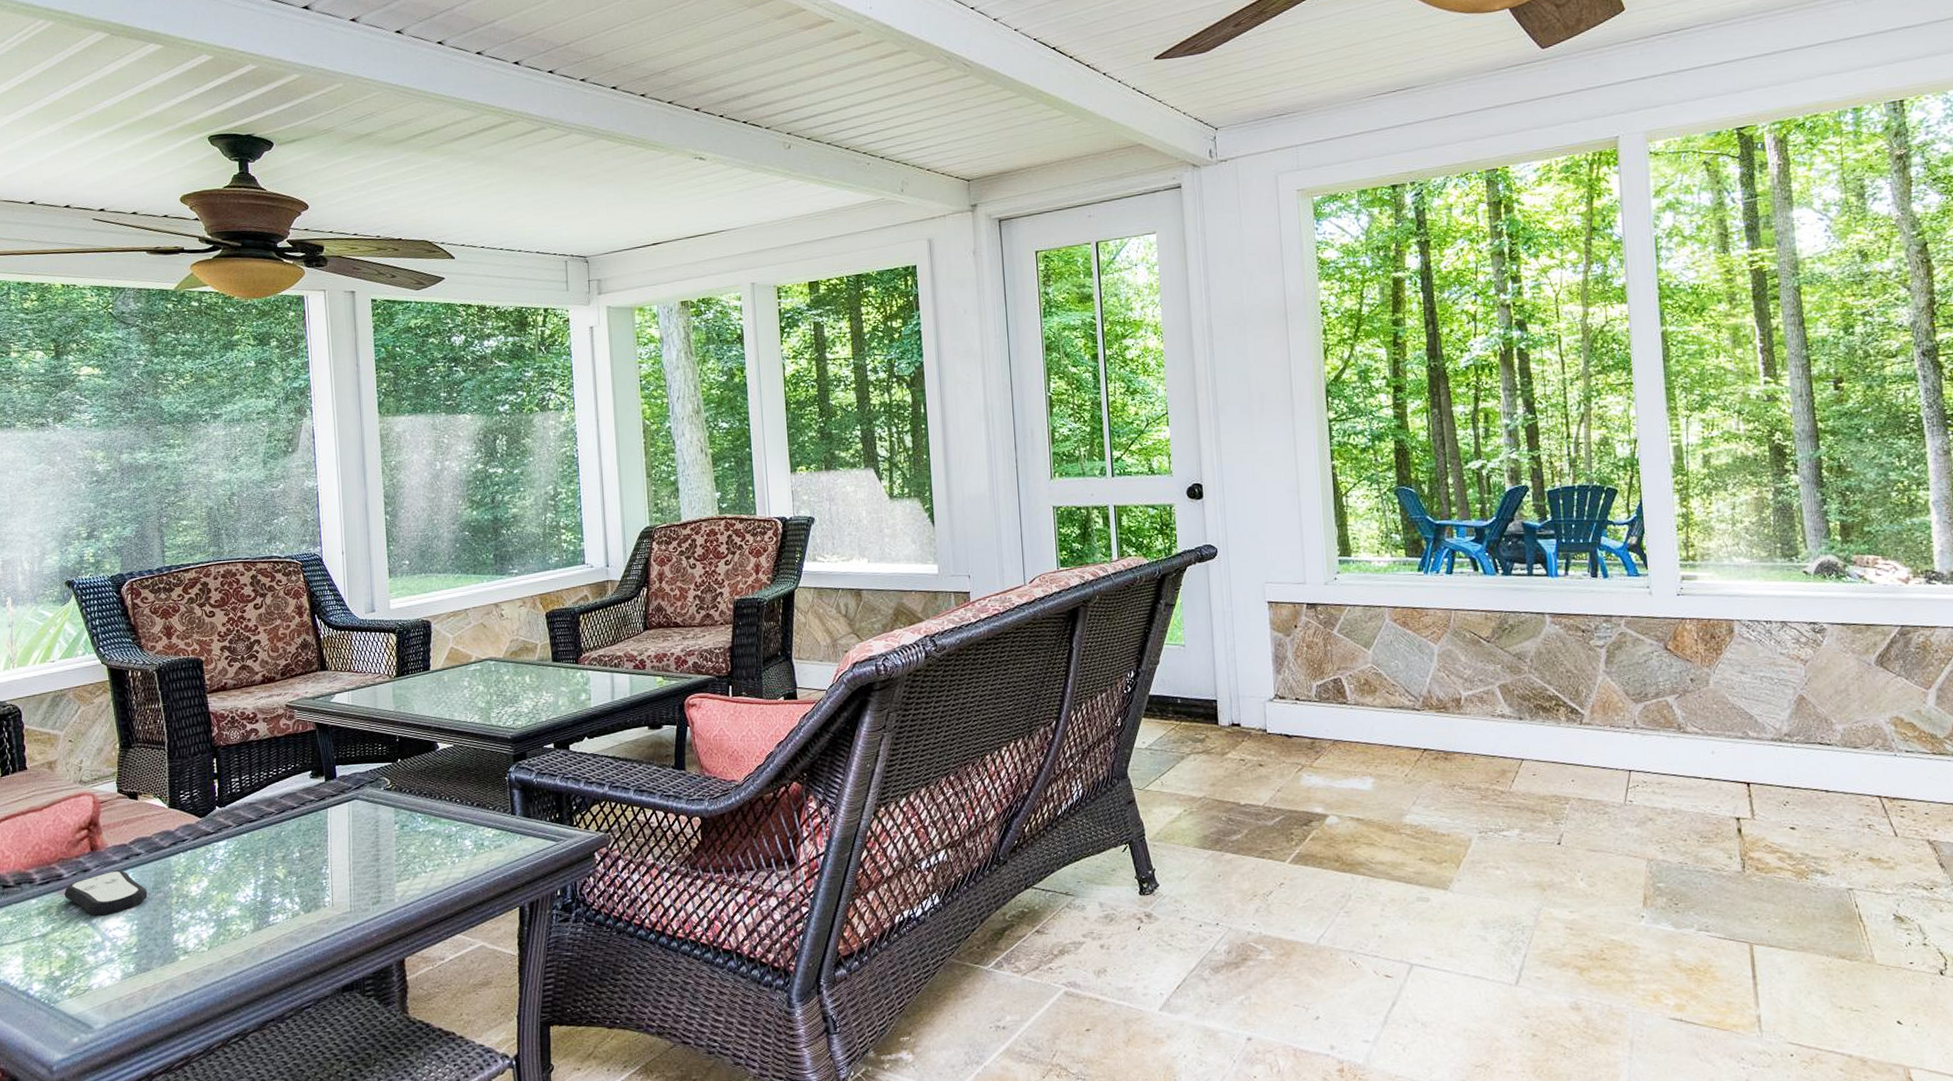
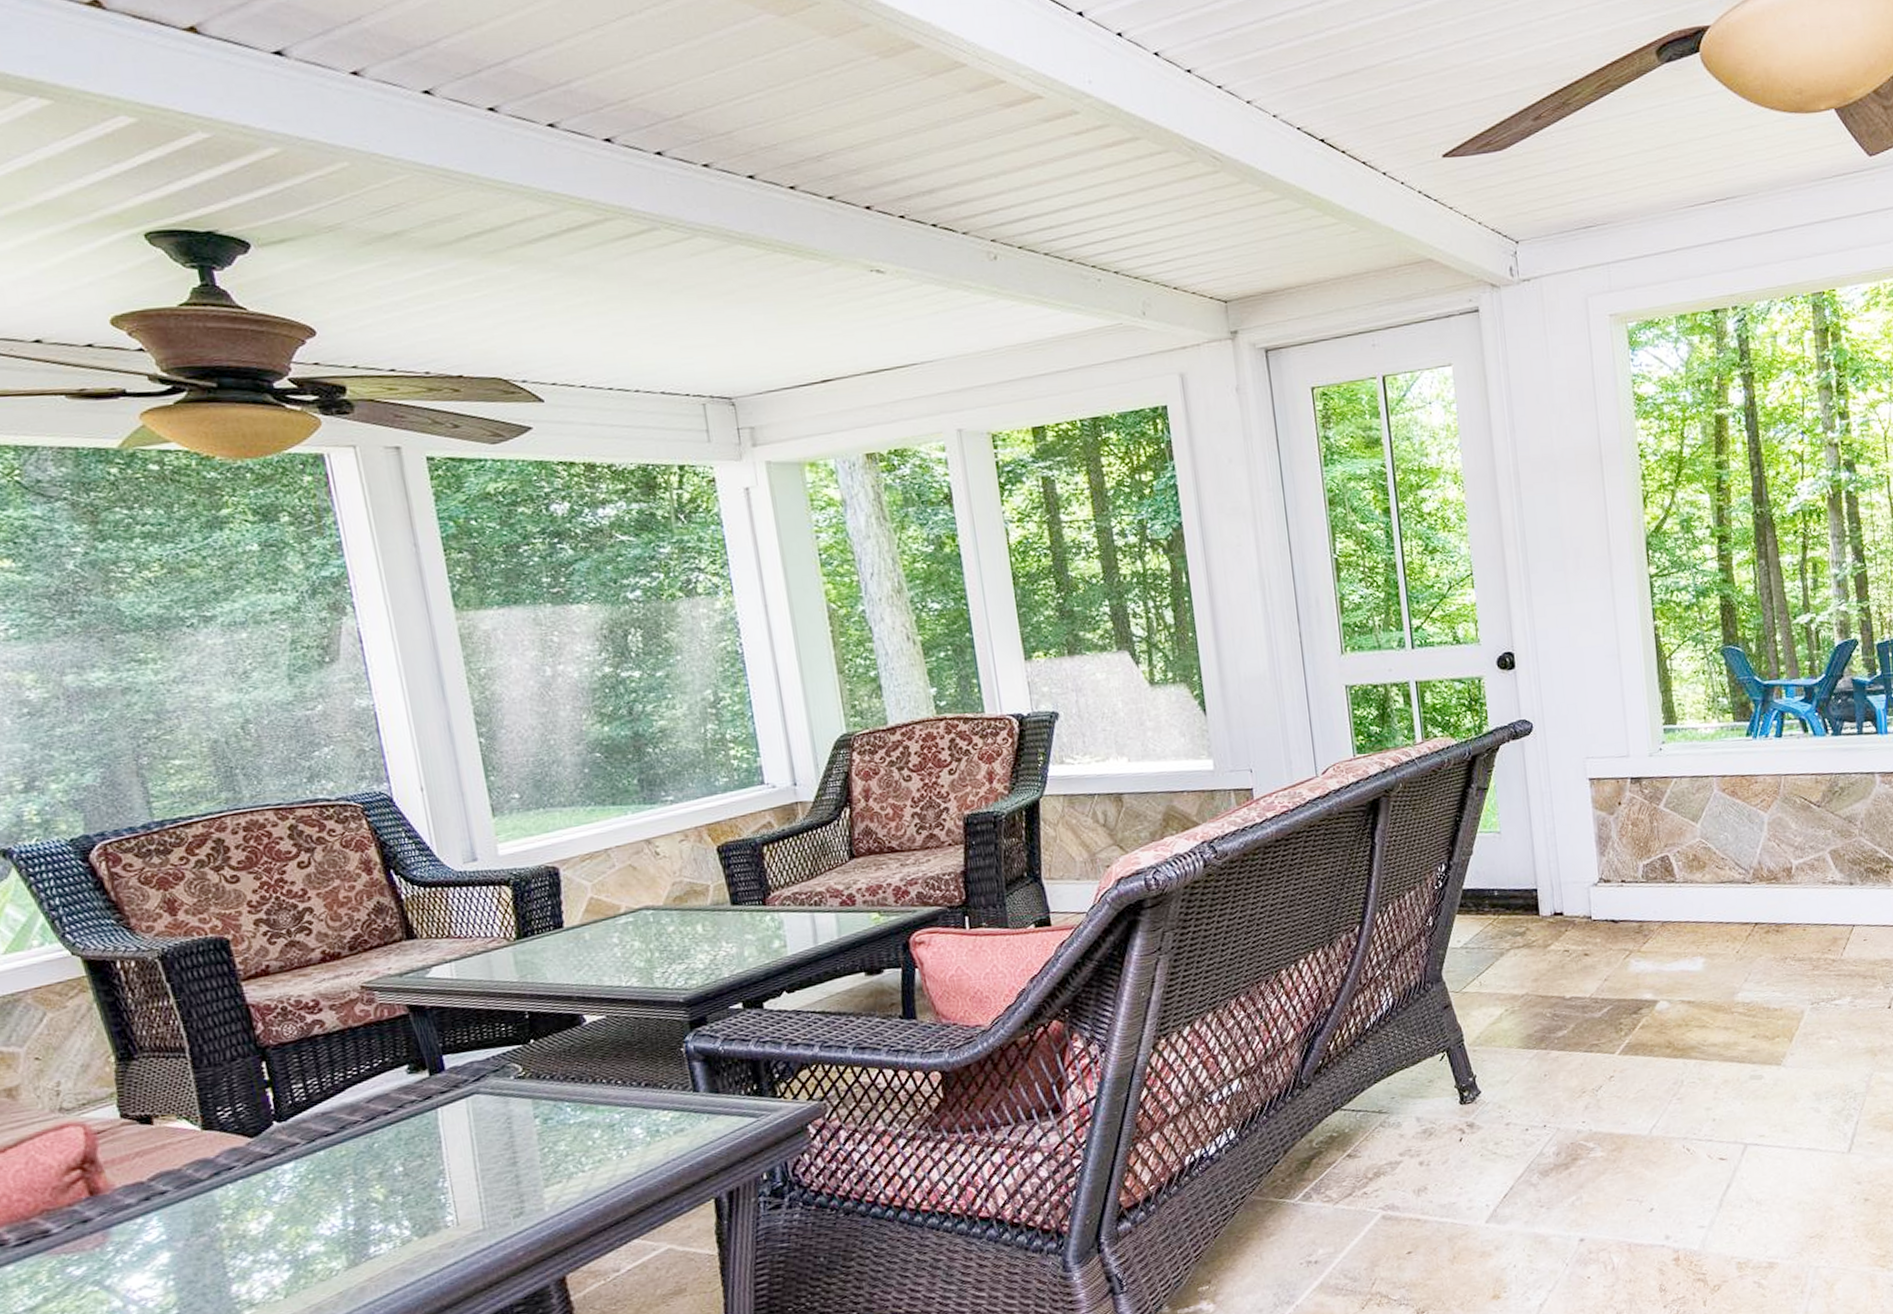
remote control: present [64,870,148,916] -> none [55,1215,185,1276]

